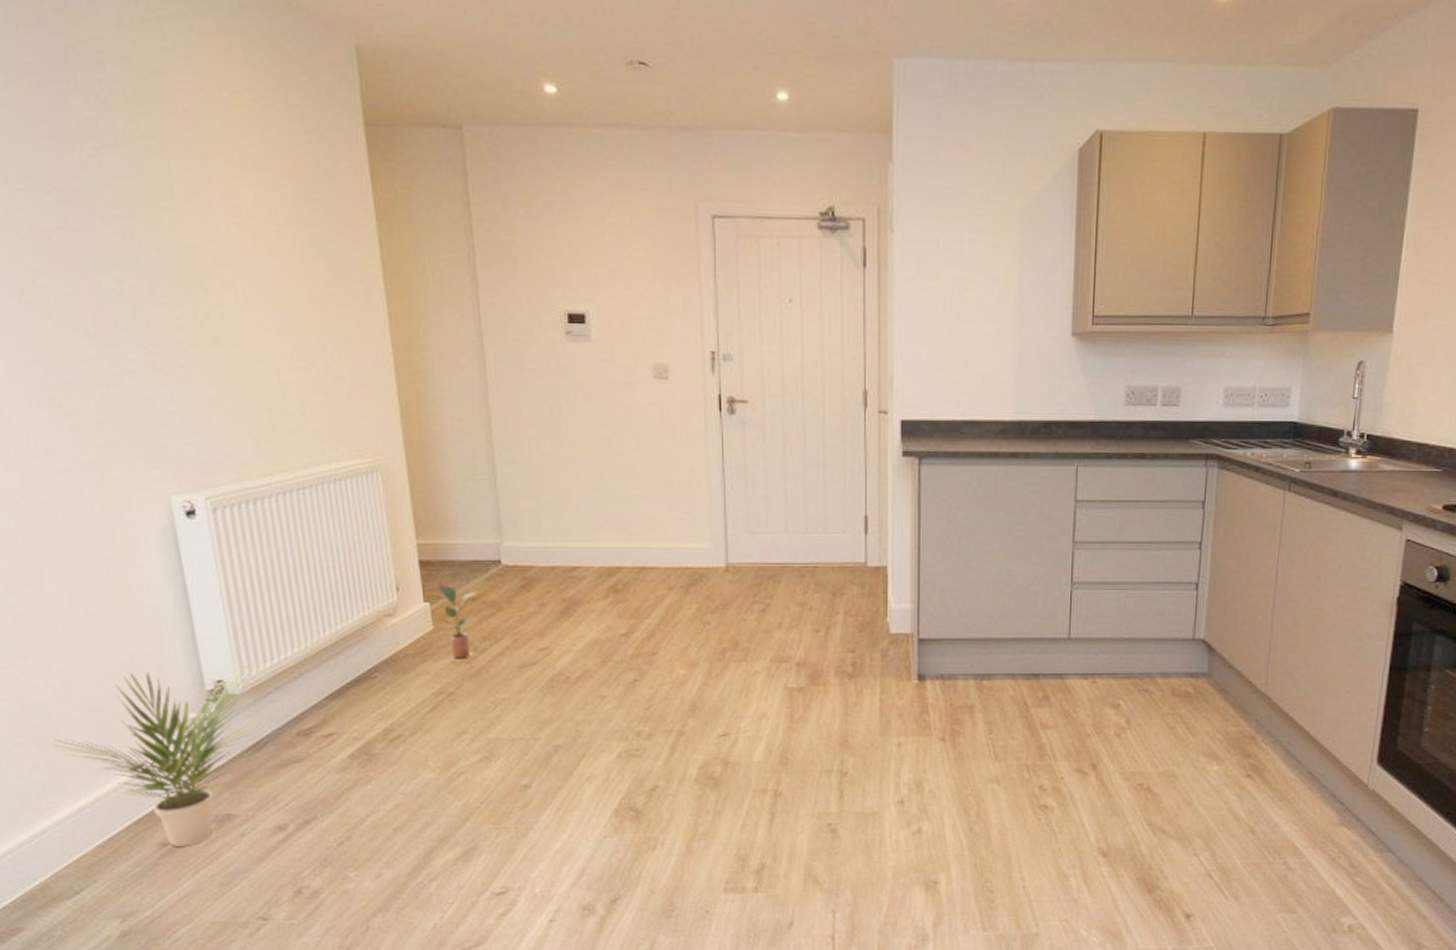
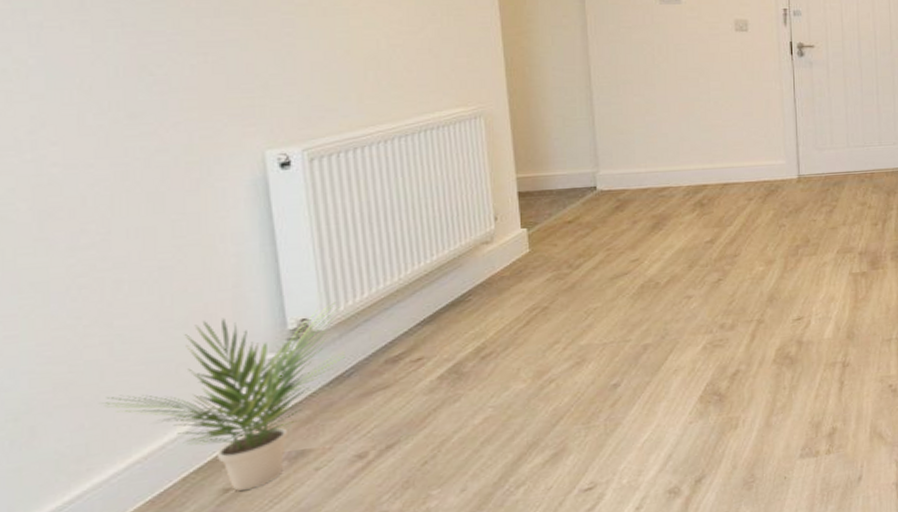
potted plant: present [438,585,476,658] -> none [535,212,572,276]

